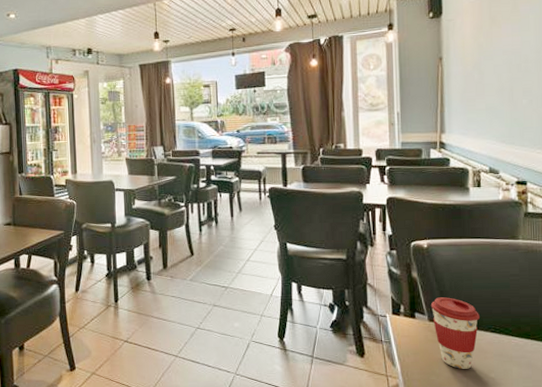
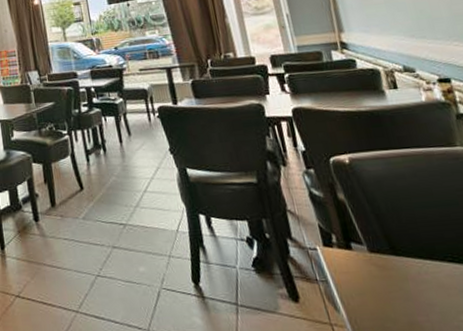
coffee cup: present [430,297,480,369] -> none [367,221,434,311]

